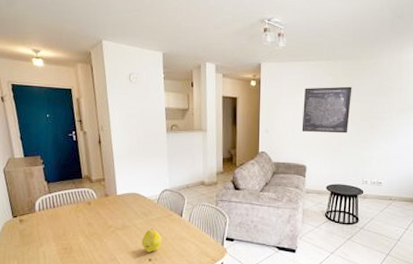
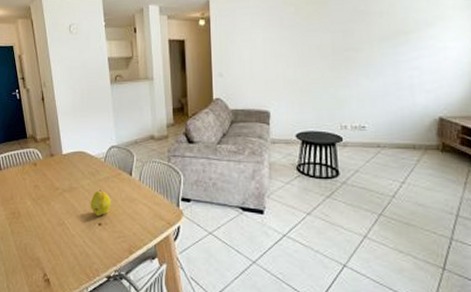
wall art: present [302,86,352,134] -> none [261,15,320,73]

